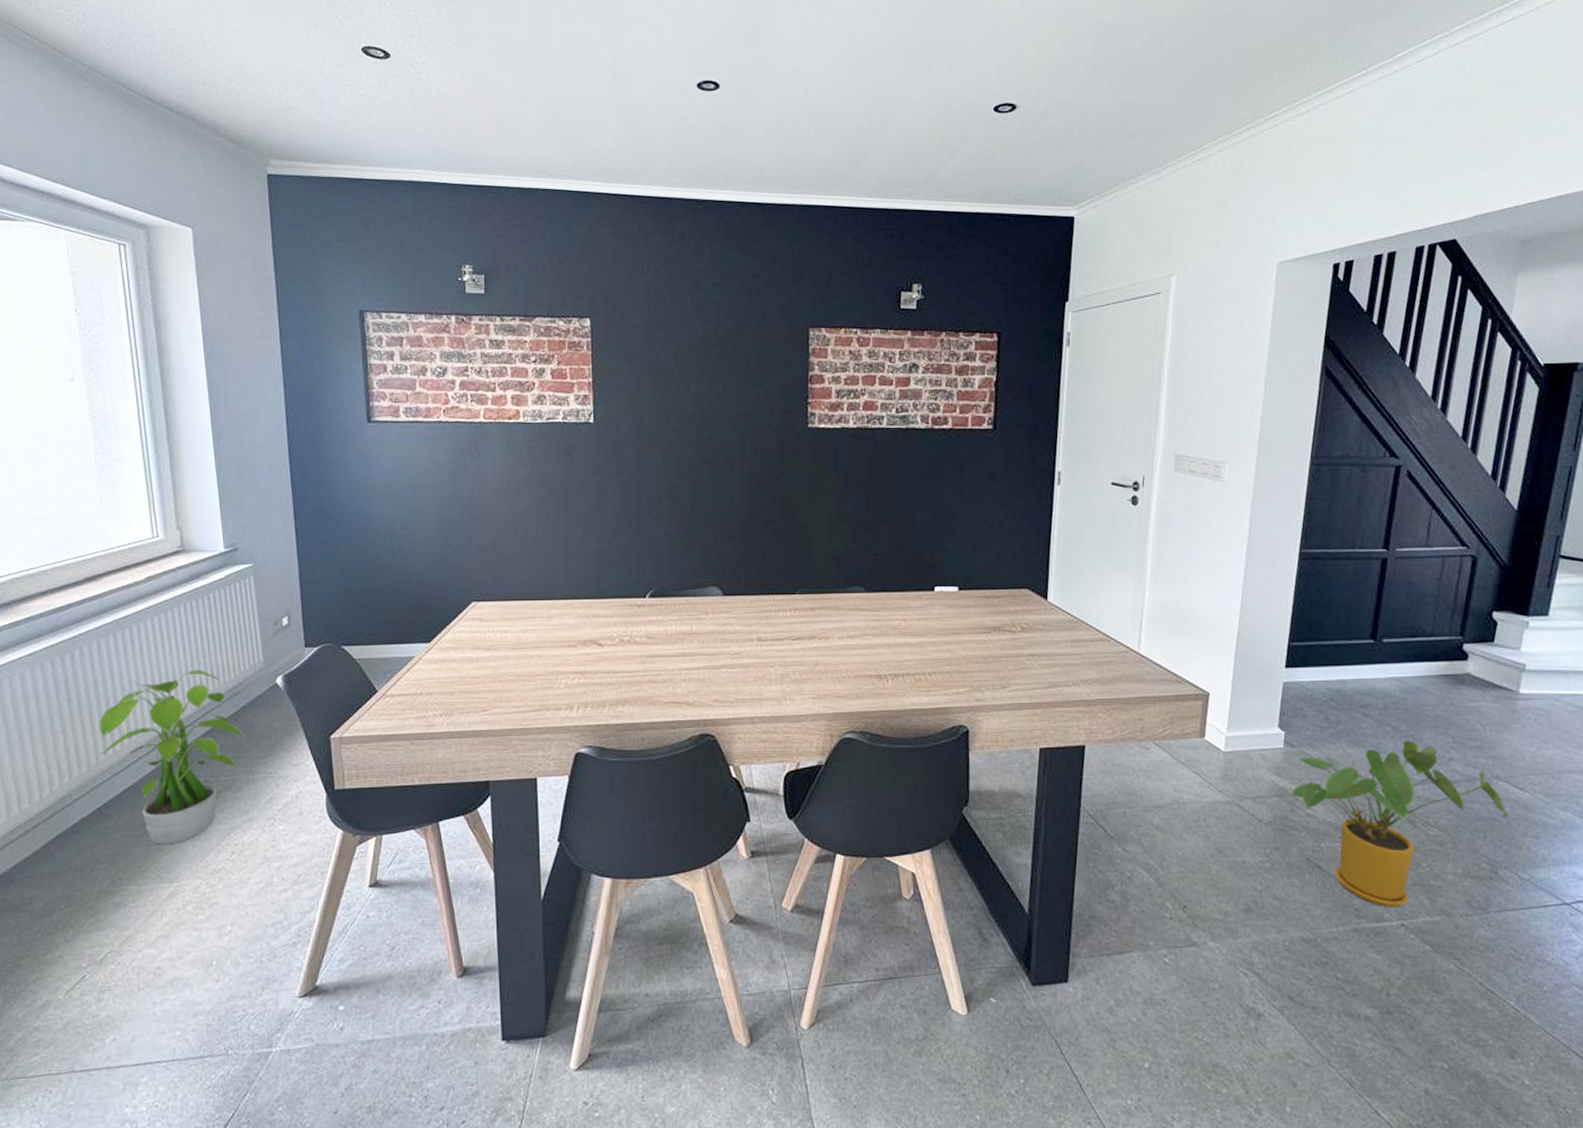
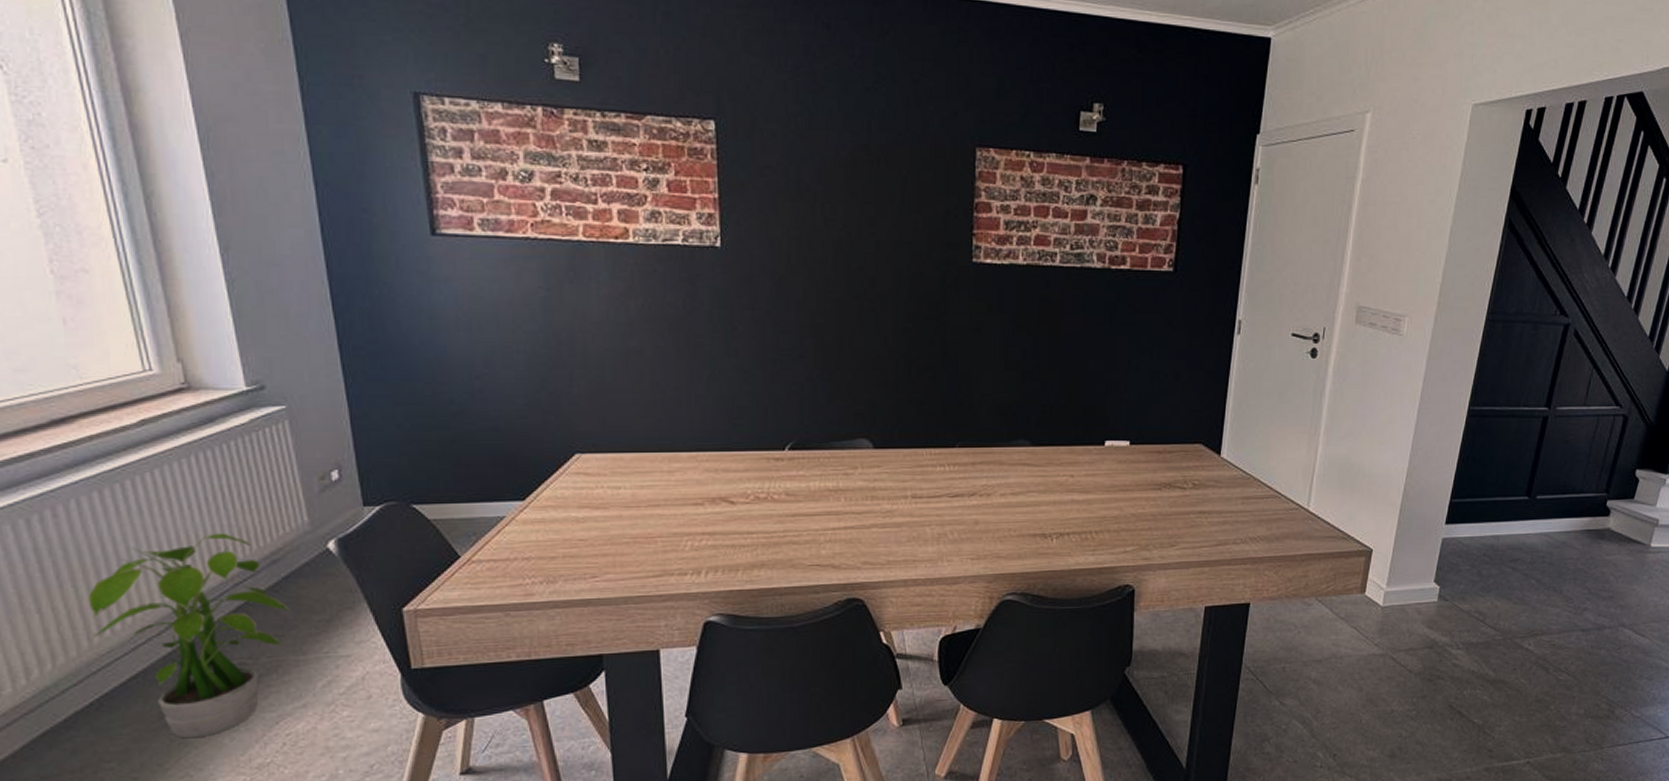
house plant: present [1289,741,1508,908] -> none [1439,593,1629,748]

